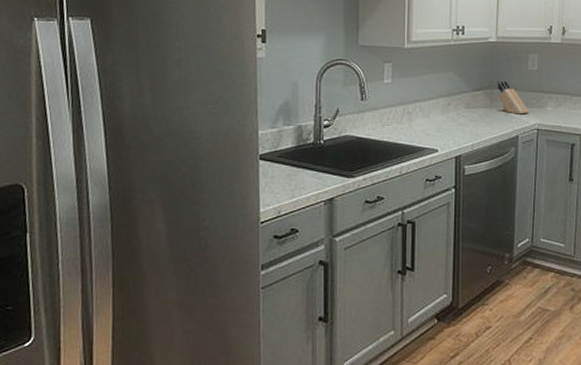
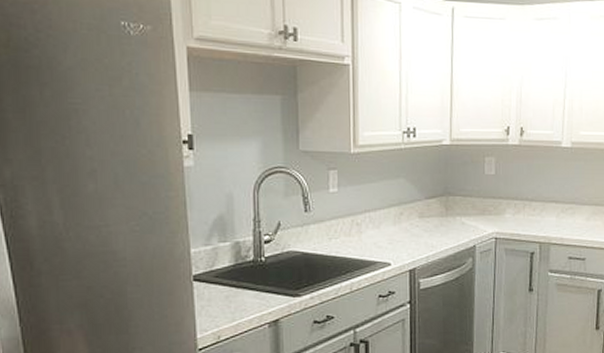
knife block: present [497,80,530,115] -> none [452,187,487,223]

